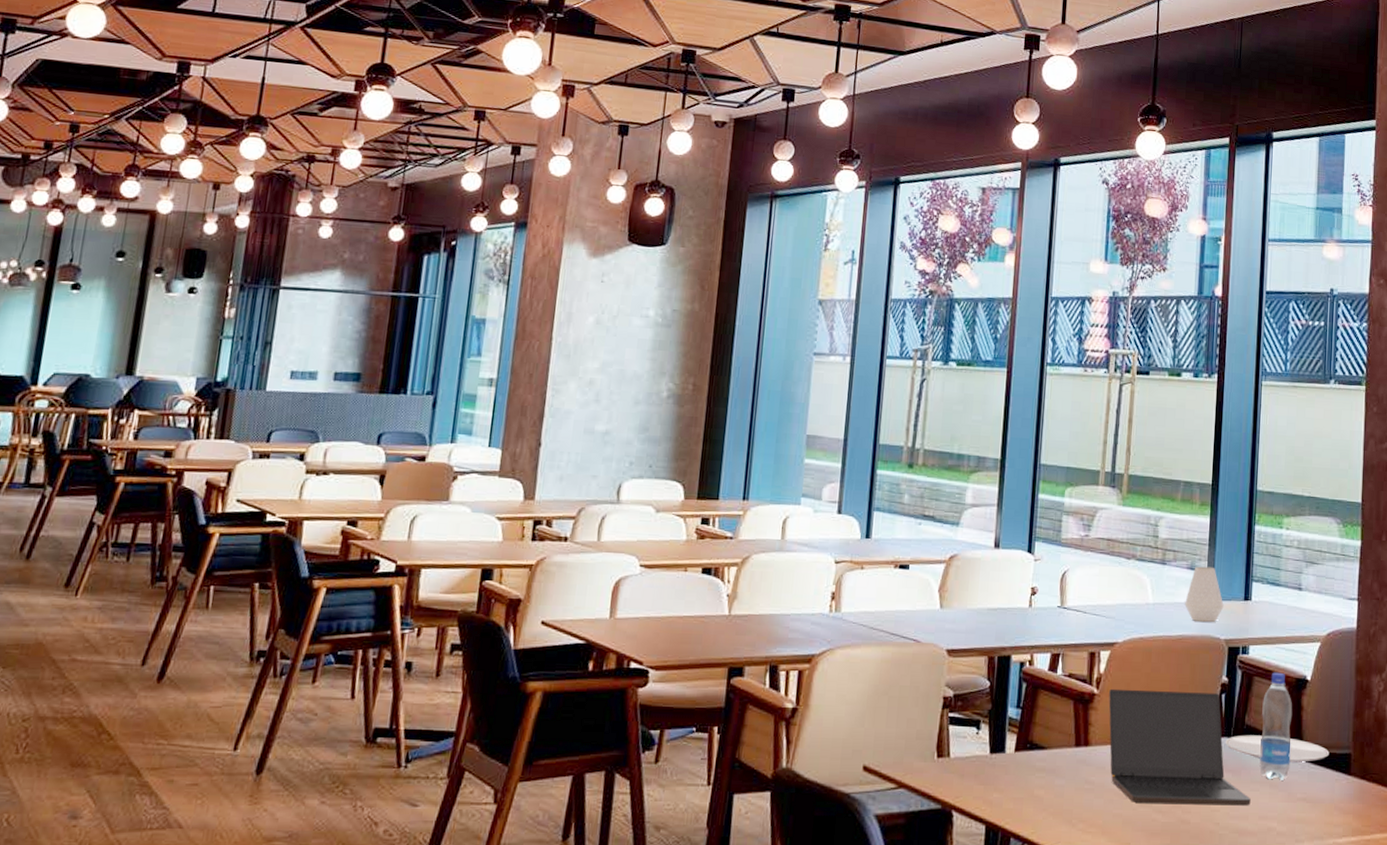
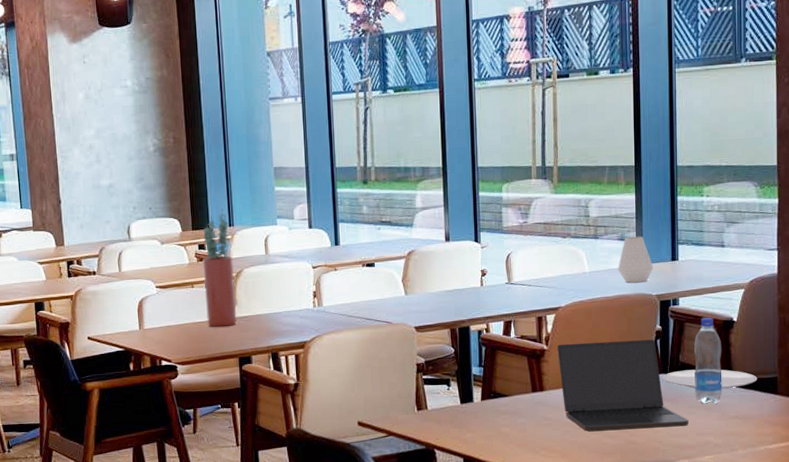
vase: none [696,477,743,627] -> present [202,208,236,327]

